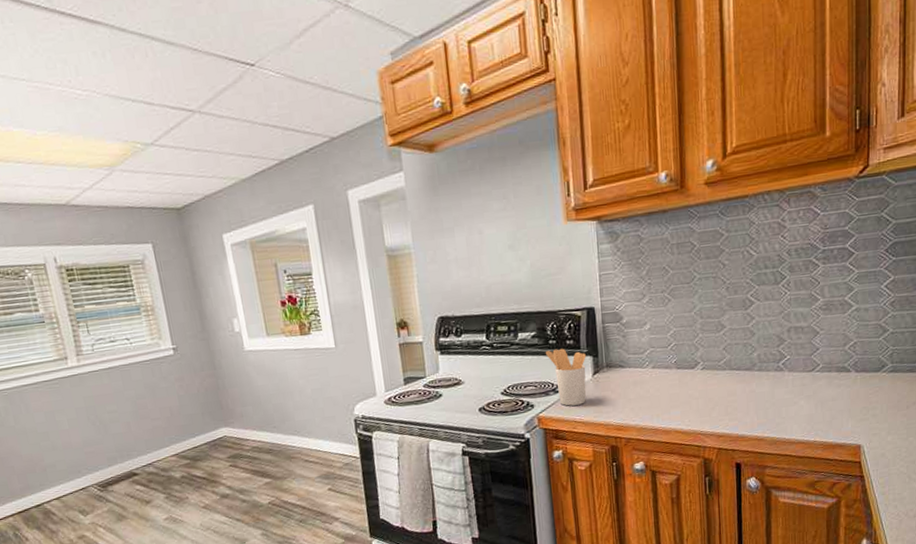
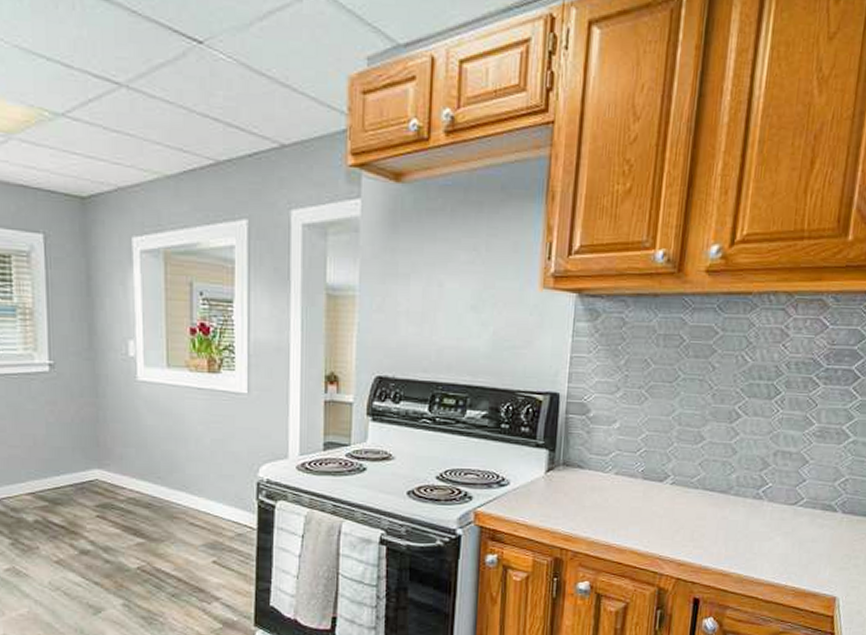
utensil holder: present [545,348,586,406] -> none [494,435,542,504]

